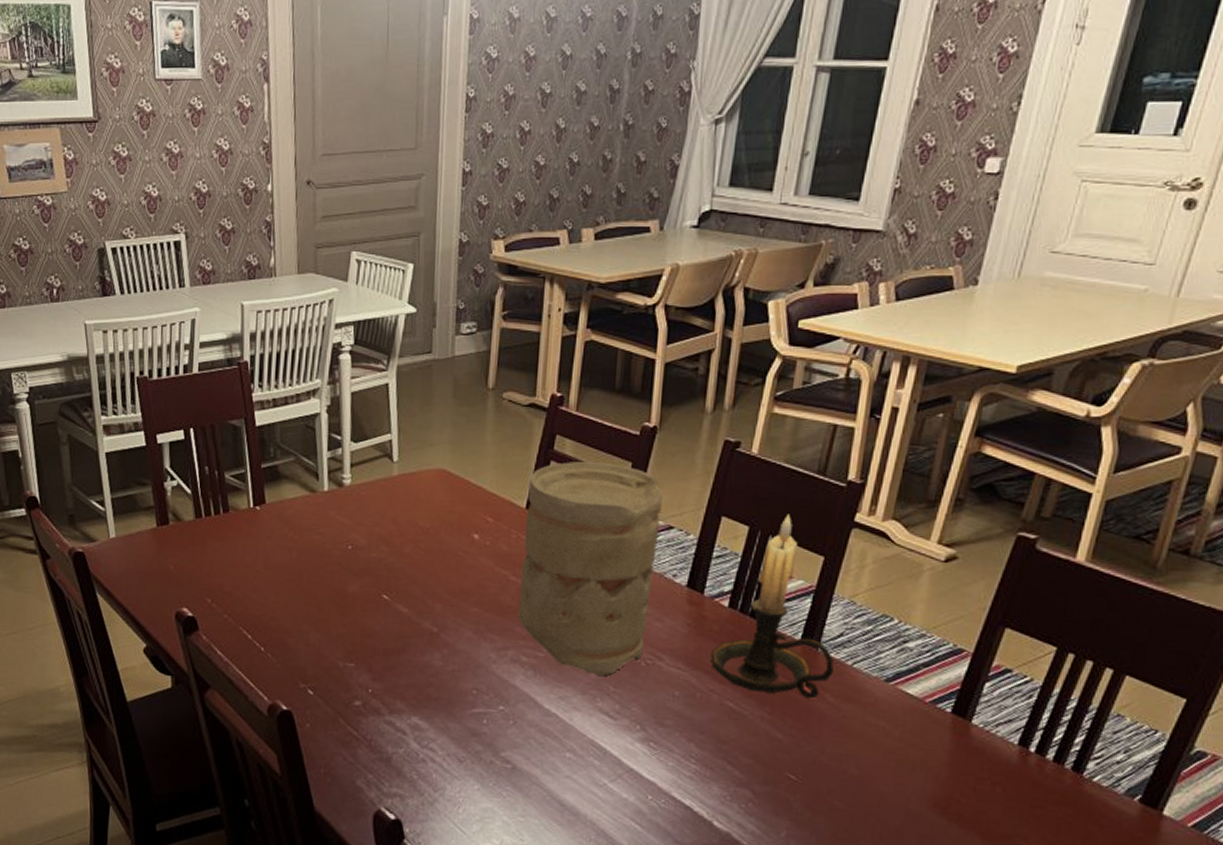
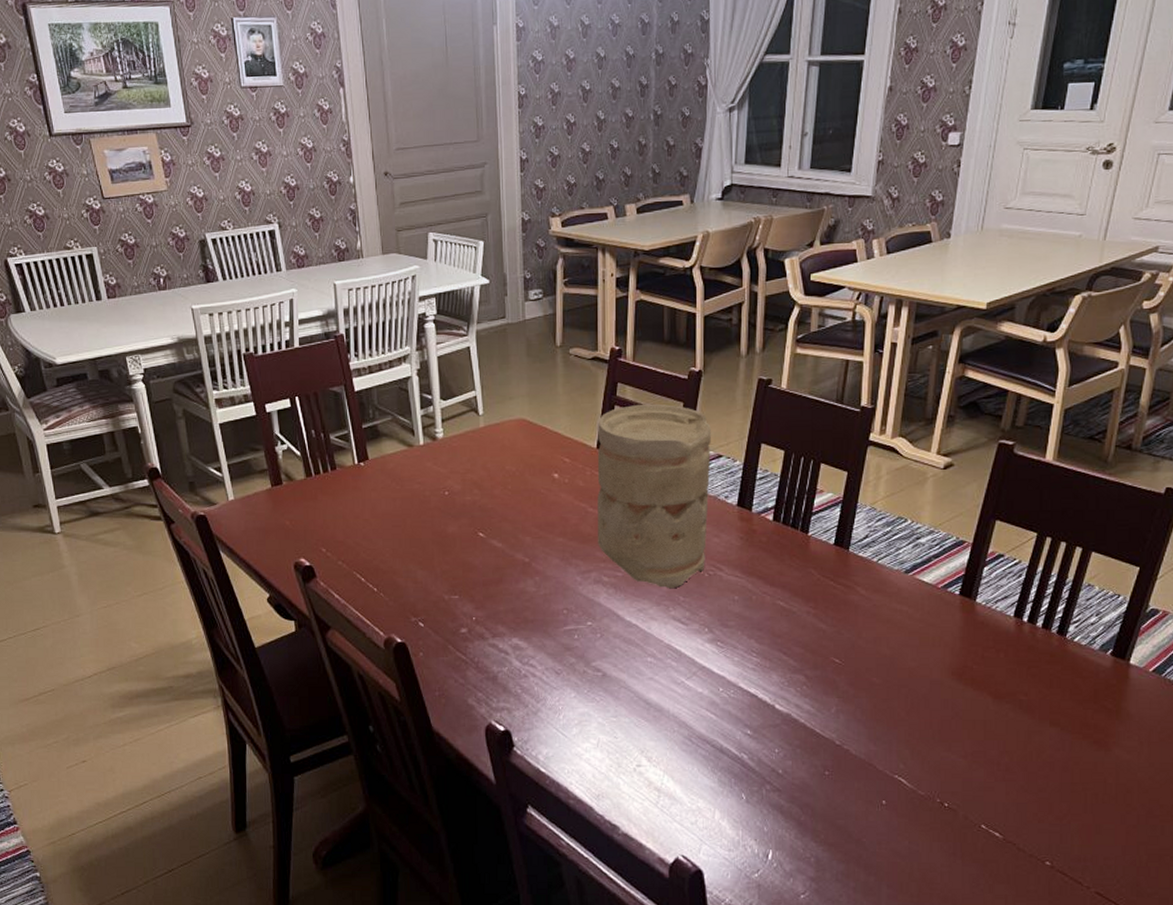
candle holder: present [710,514,834,699] -> none [762,438,863,593]

